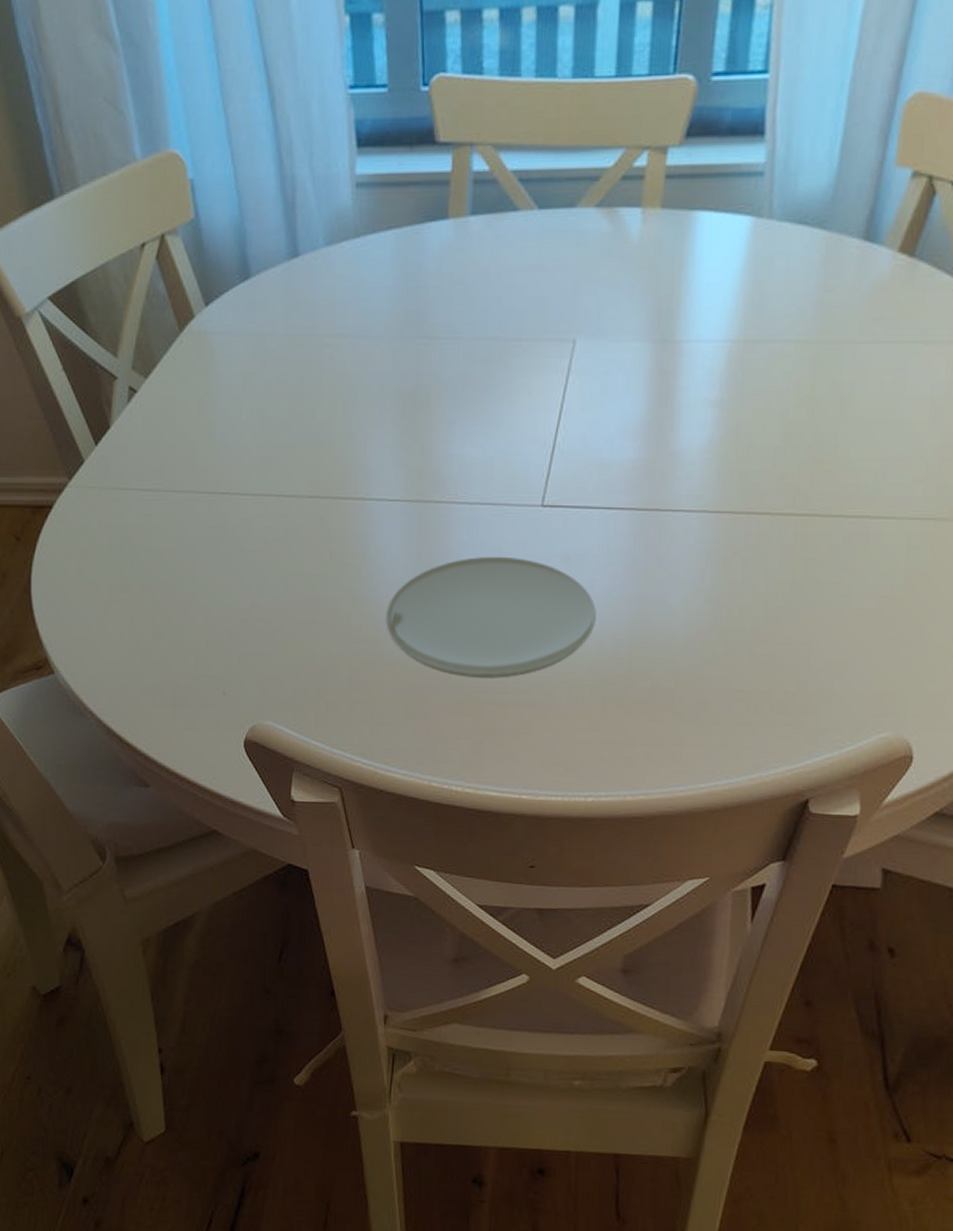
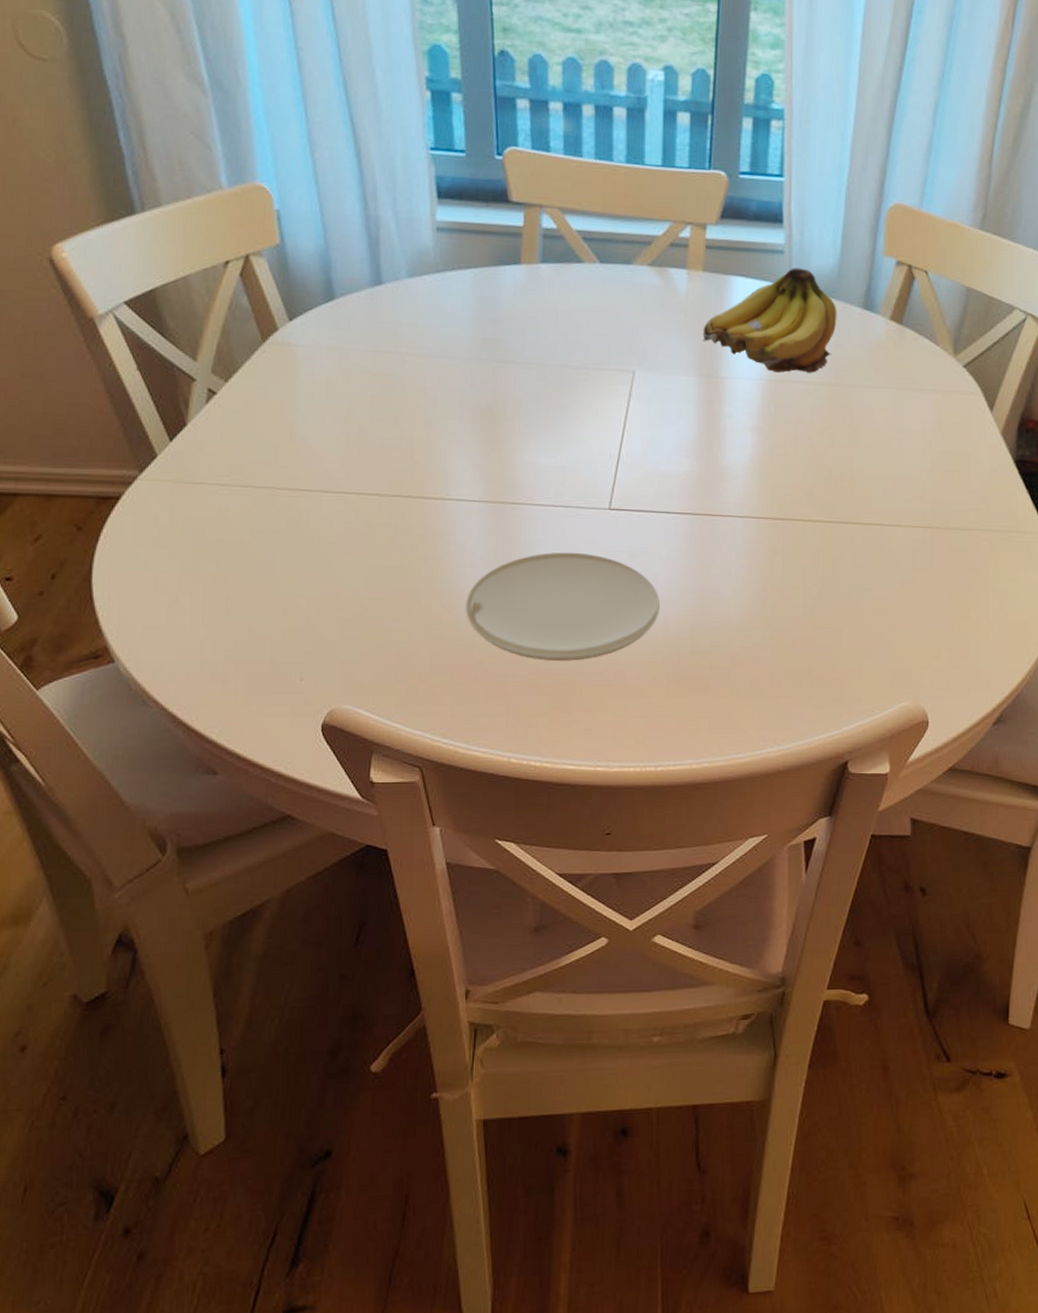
fruit: none [657,193,829,330] -> present [703,268,837,373]

